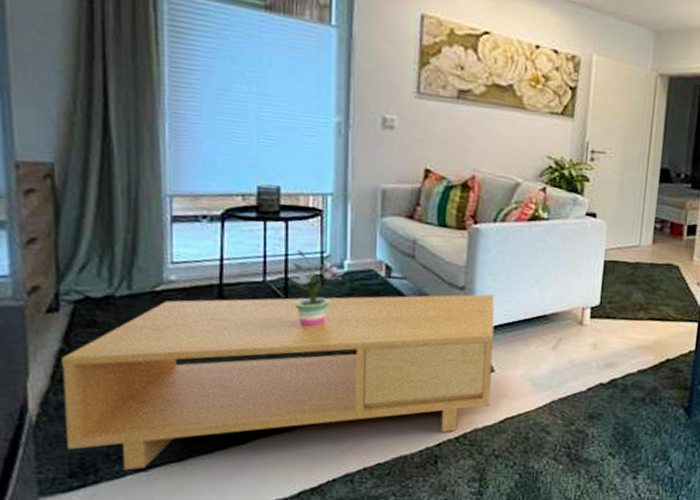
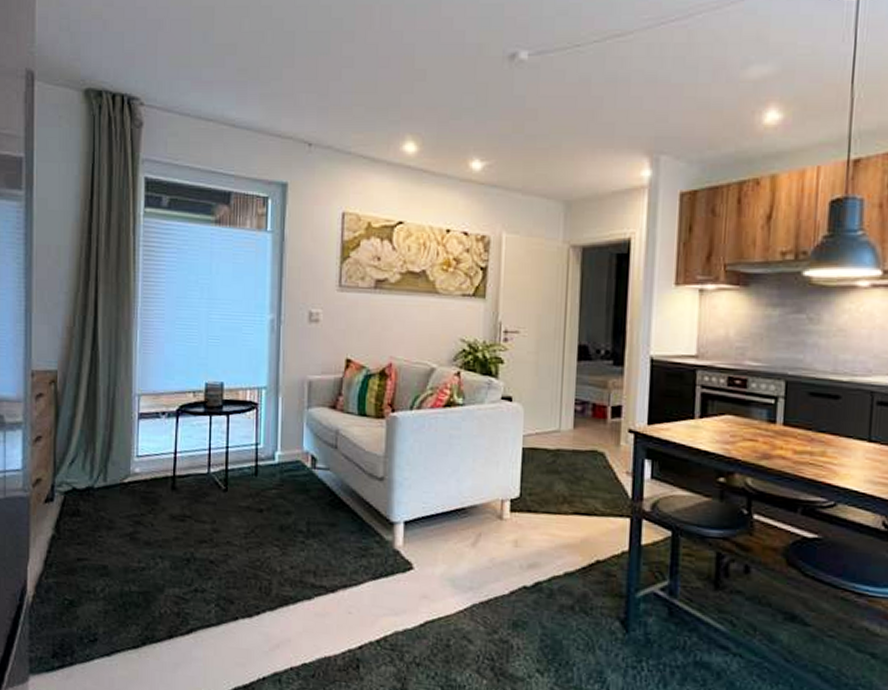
coffee table: present [61,294,495,471] -> none [52,485,413,655]
potted plant: present [288,249,345,327] -> none [228,441,276,519]

